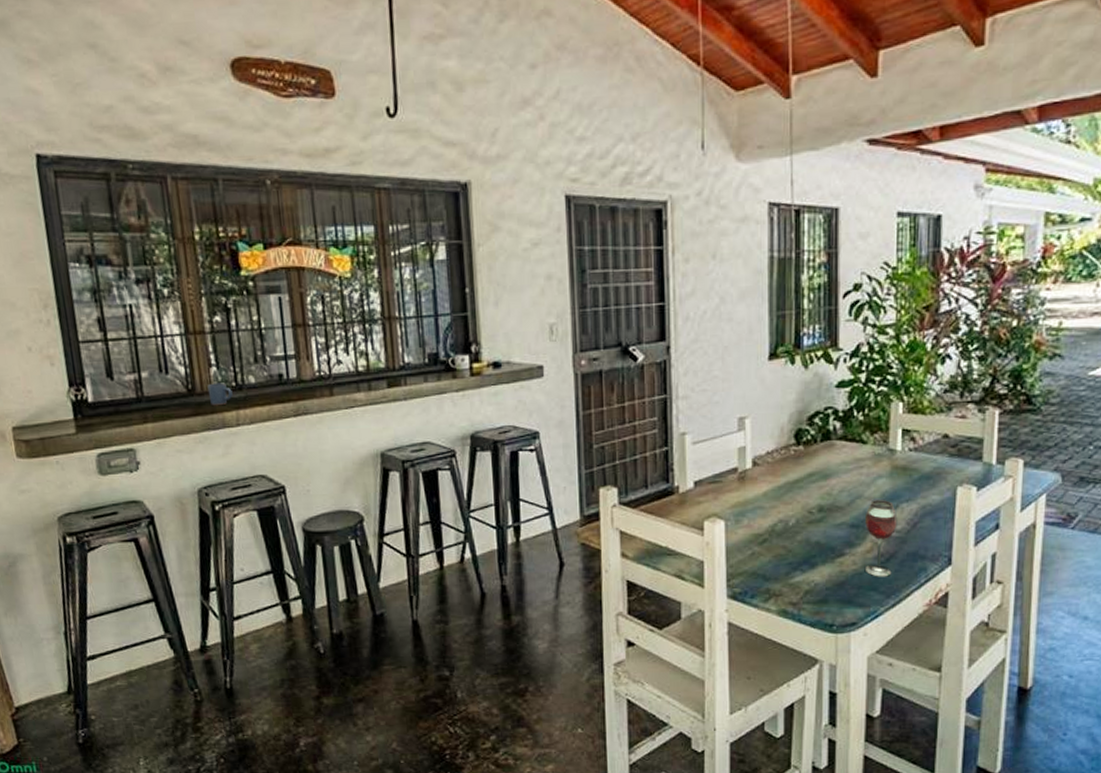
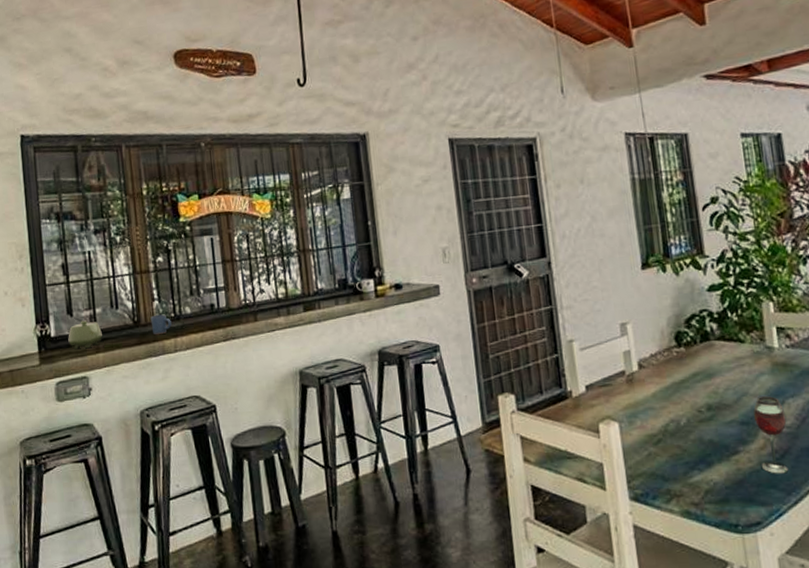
sugar bowl: none [109,385,151,418] -> present [68,320,103,350]

